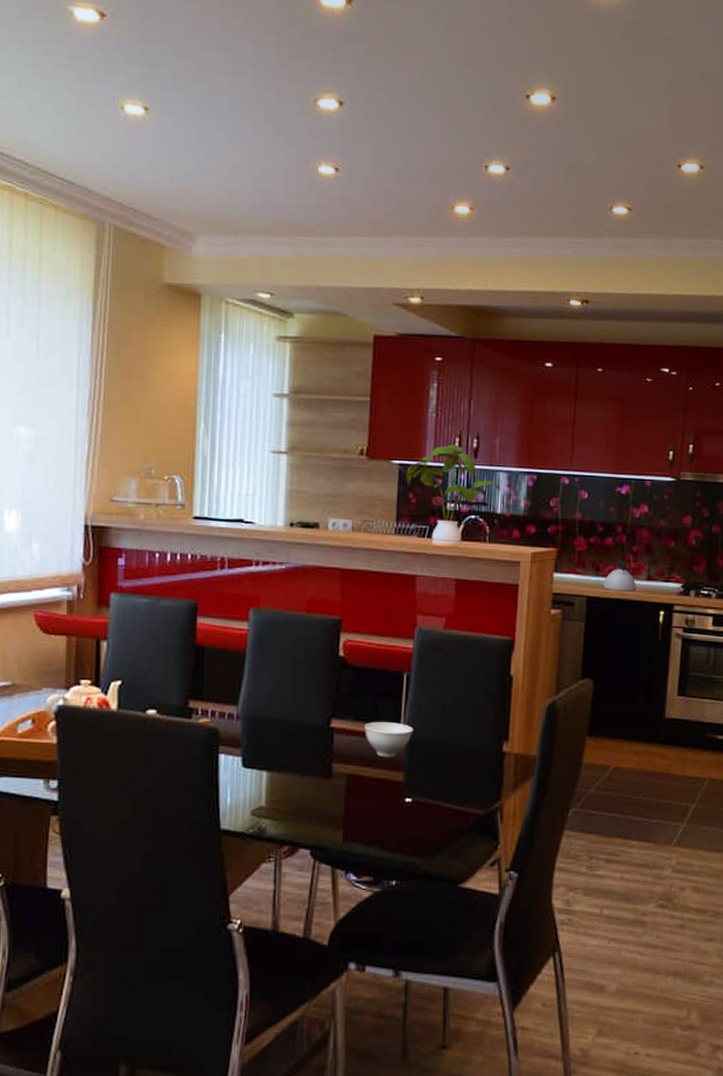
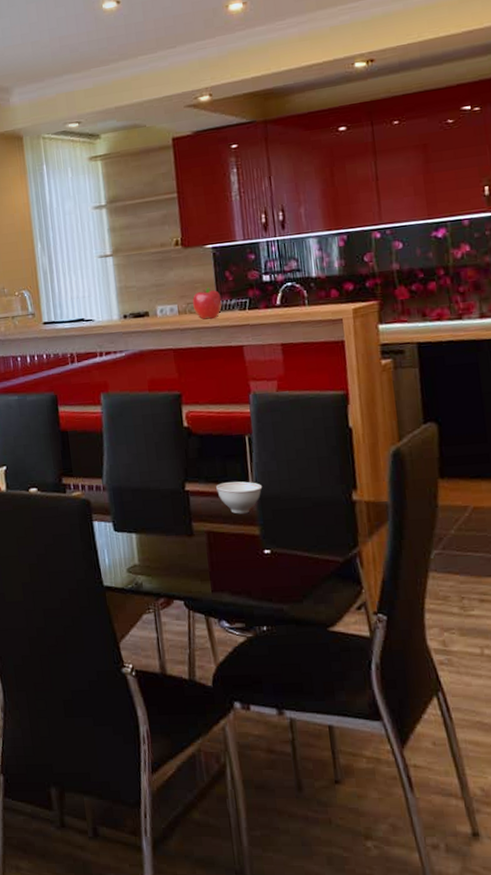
fruit: none [368,507,401,541] -> present [192,287,222,320]
house plant: present [406,444,501,548] -> none [220,221,313,317]
kettle: present [603,559,636,591] -> none [432,301,469,333]

